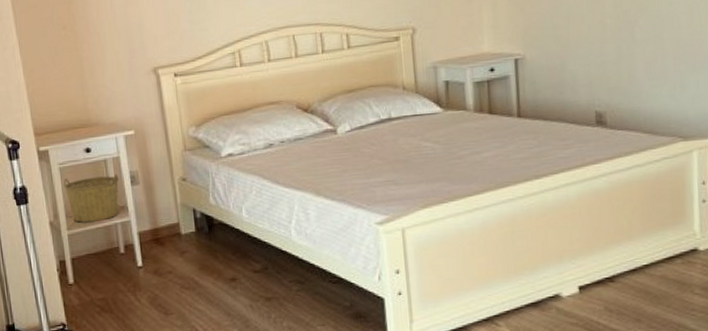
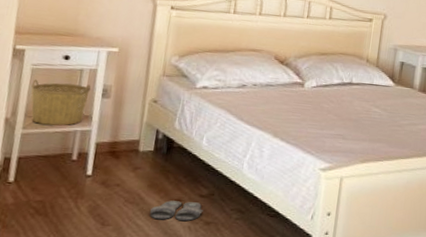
slippers: none [208,279,261,302] -> present [150,200,203,222]

